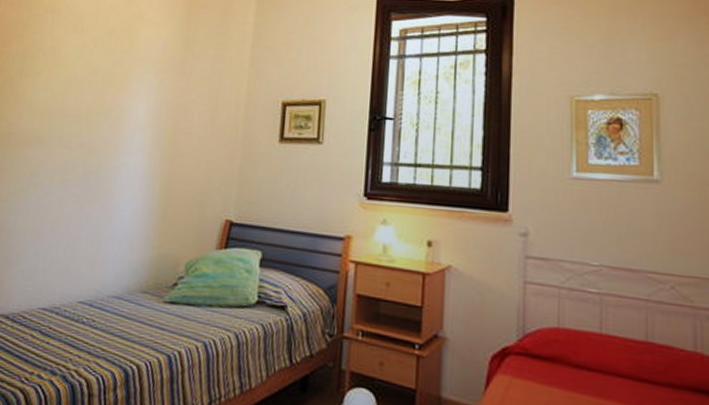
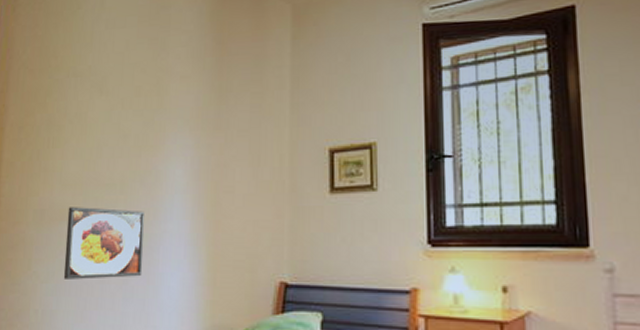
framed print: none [23,133,106,204] -> present [63,207,144,280]

